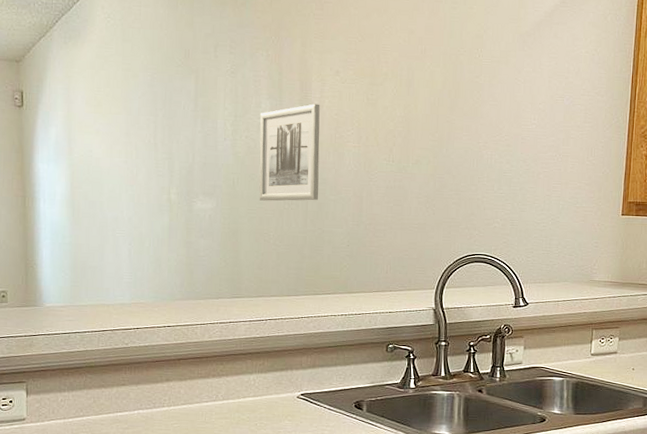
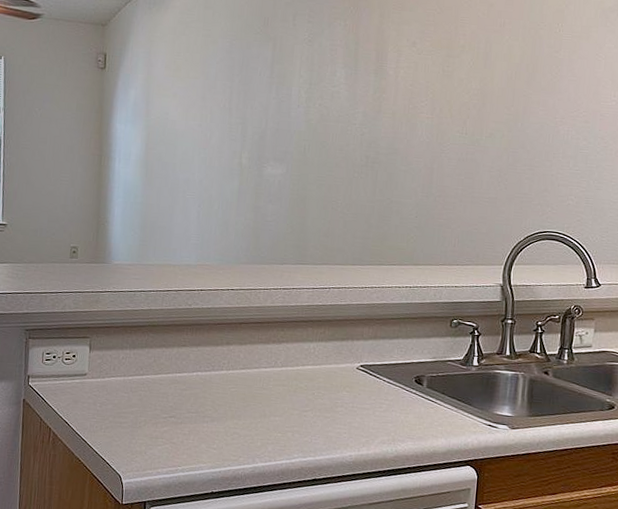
wall art: present [259,104,320,201] -> none [329,74,395,170]

